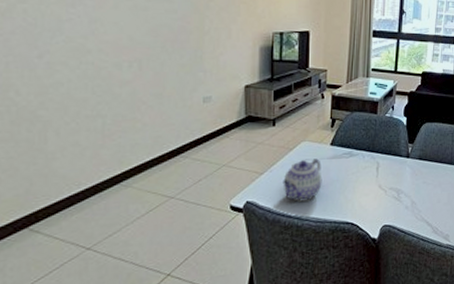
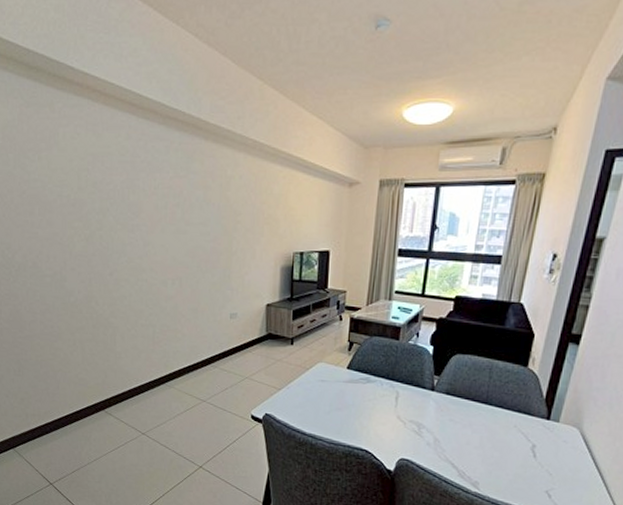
teapot: present [283,158,322,202] -> none [299,380,338,422]

